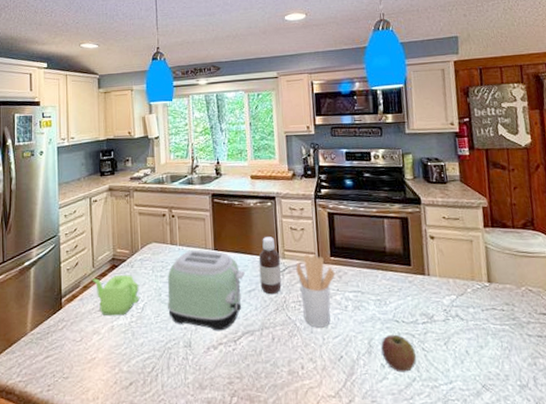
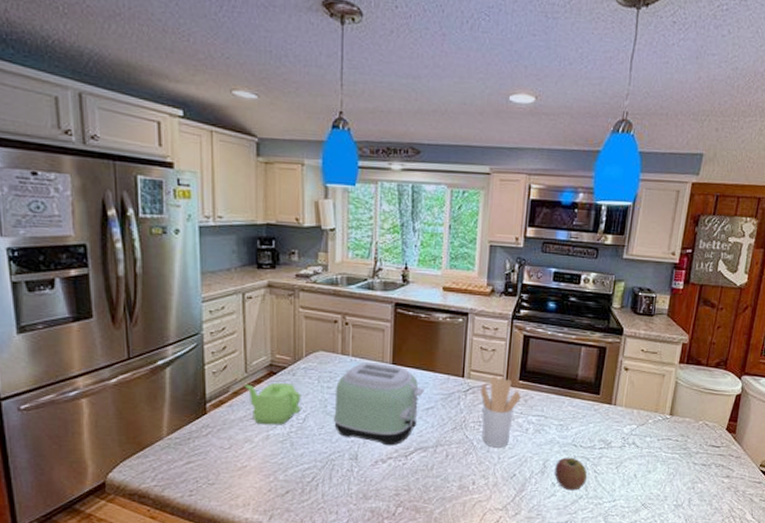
bottle: present [258,237,282,295] -> none [440,355,465,414]

